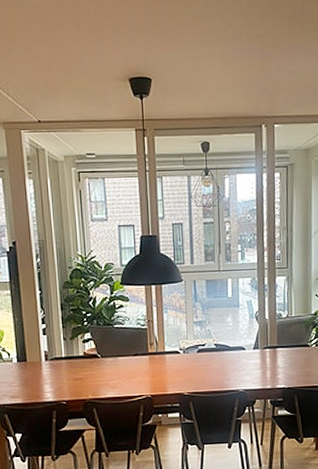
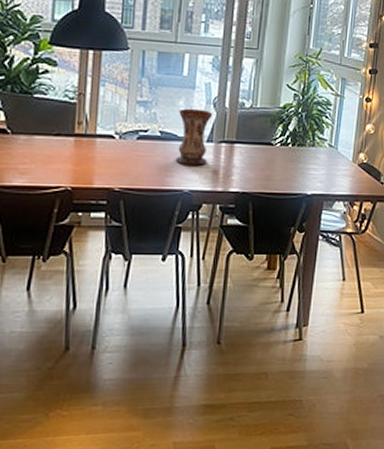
vase: none [228,322,256,370] -> present [176,108,213,167]

